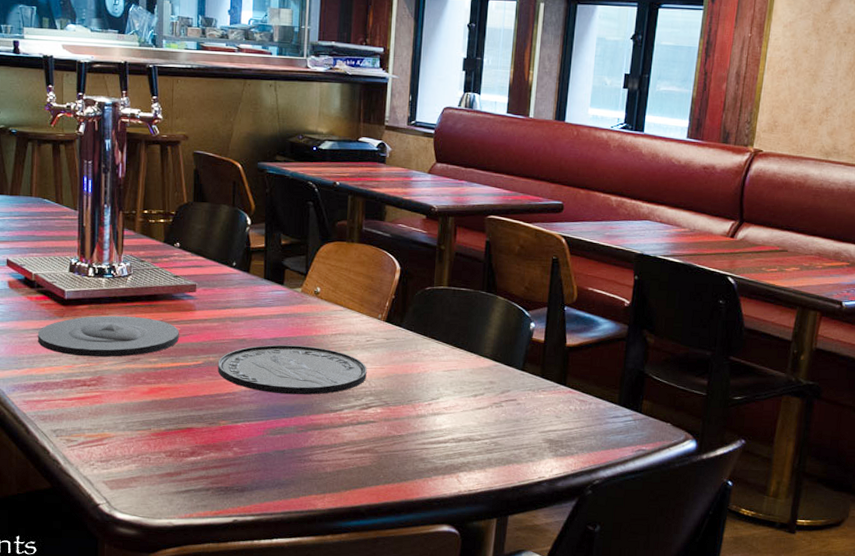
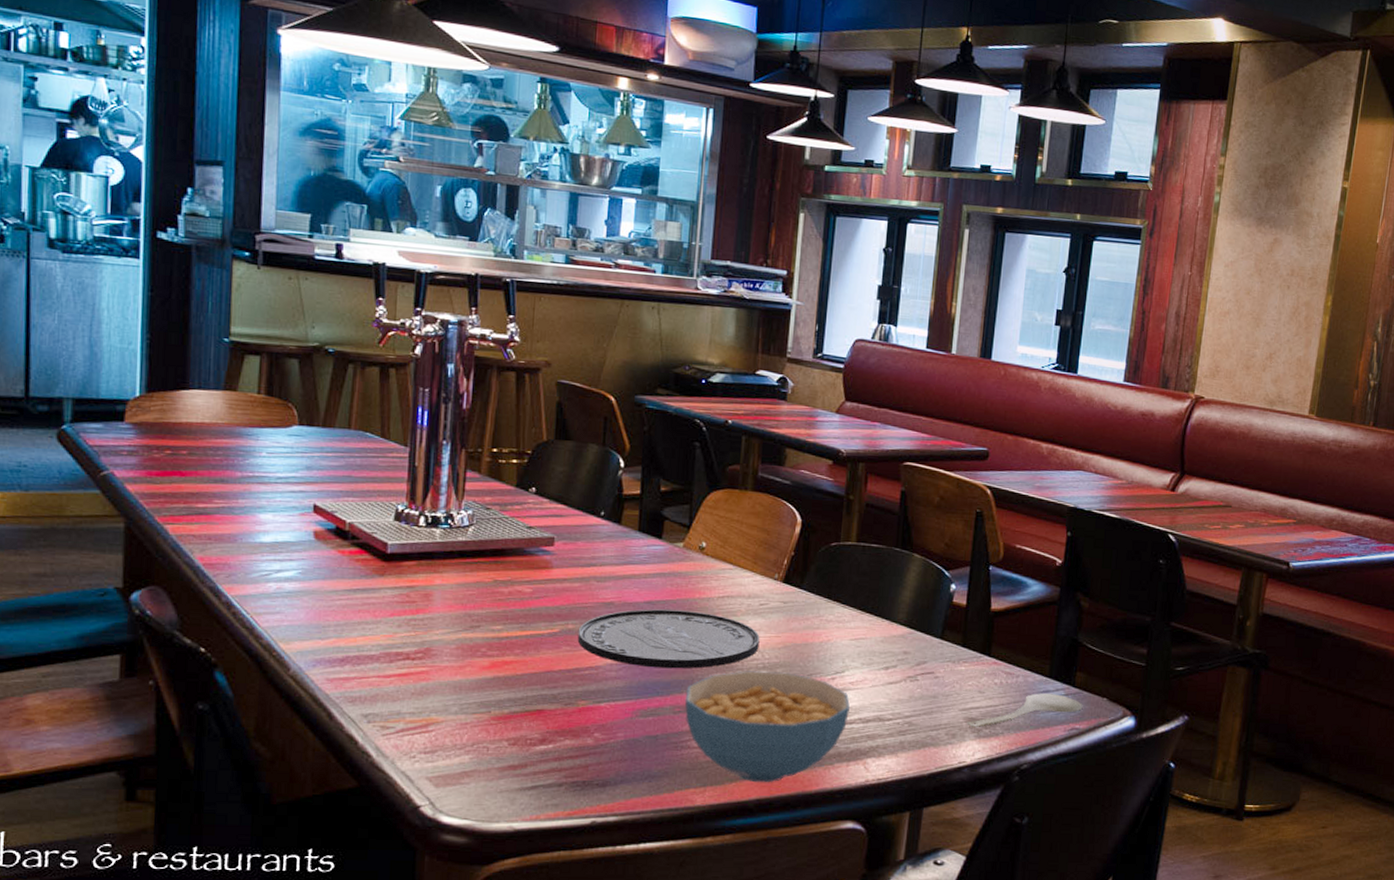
plate: present [37,315,179,358] -> none [349,573,531,625]
cereal bowl: none [306,397,445,492] -> present [684,671,851,783]
spoon: none [545,418,649,448] -> present [967,693,1083,728]

